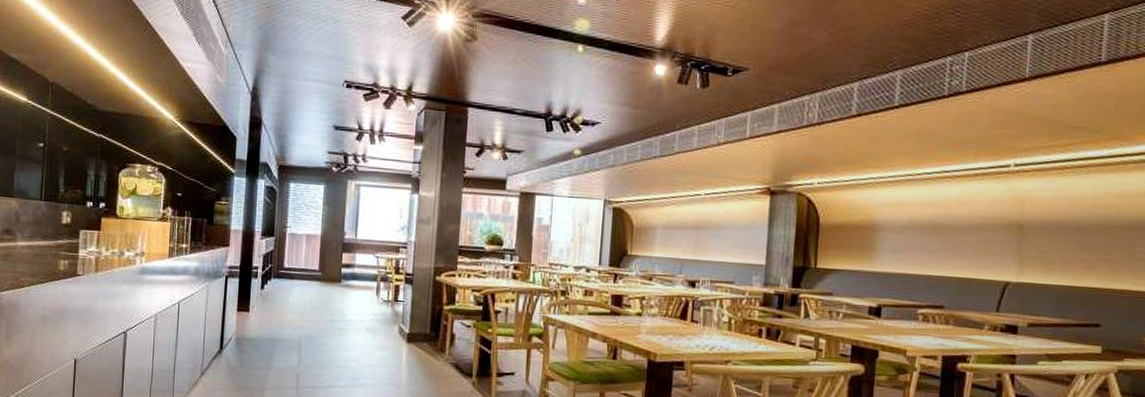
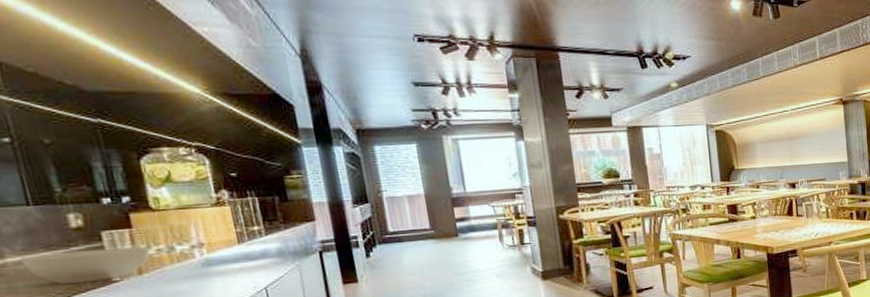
bowl: none [25,243,108,273] -> present [20,246,151,284]

